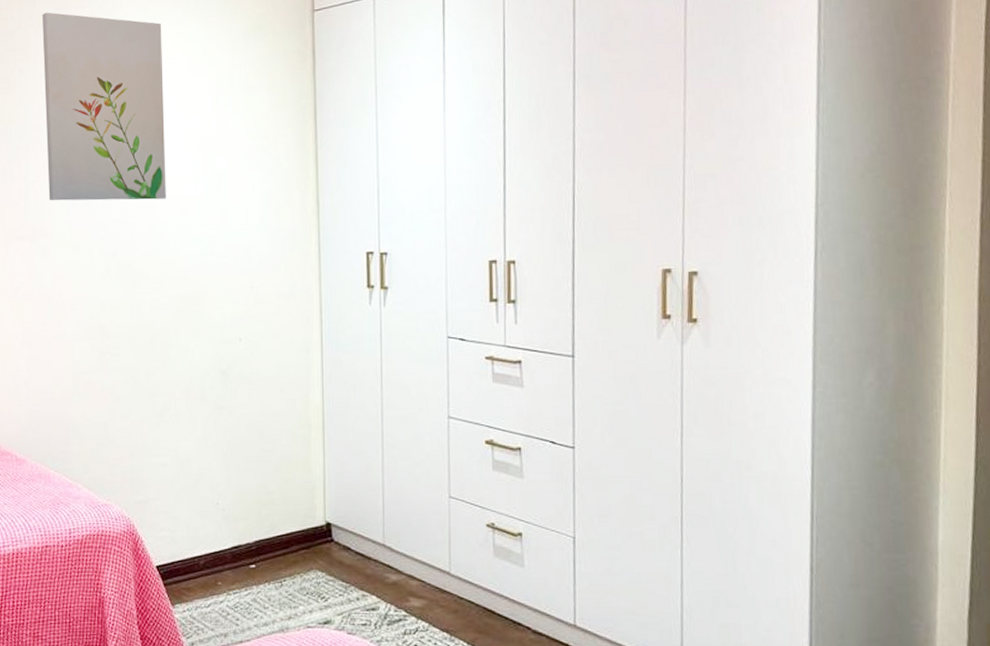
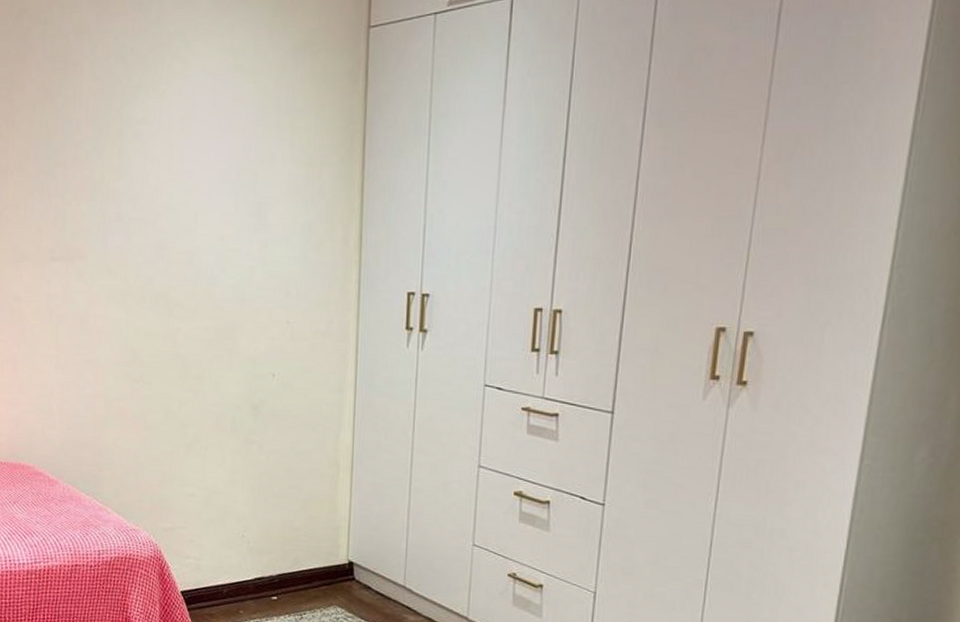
wall art: present [41,12,166,201] -> none [82,17,208,226]

